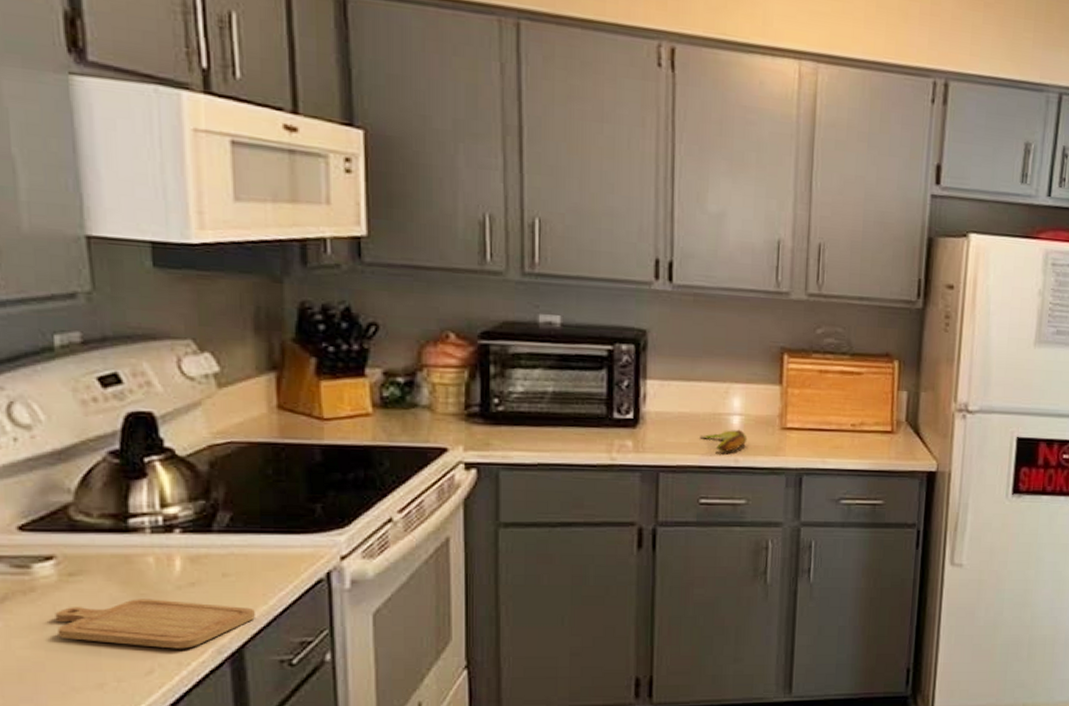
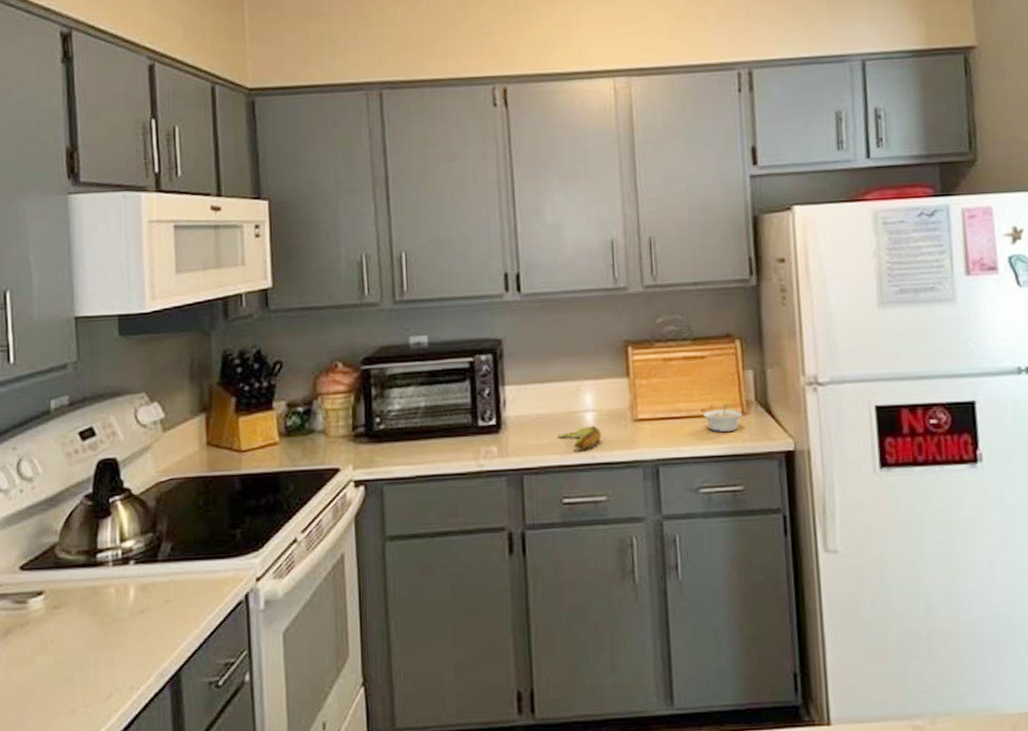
chopping board: present [55,599,255,649] -> none [42,627,189,674]
legume: none [853,423,892,448] -> present [703,405,743,432]

